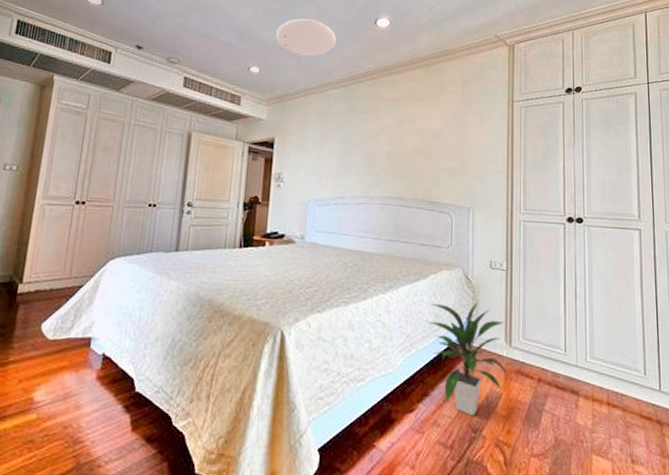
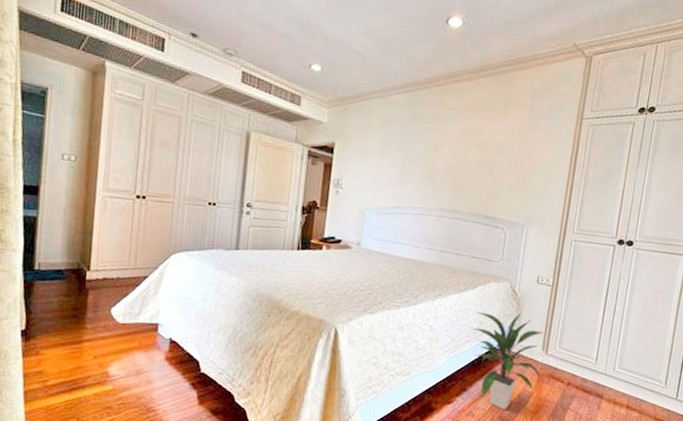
ceiling light: present [276,18,337,56] -> none [339,11,405,56]

